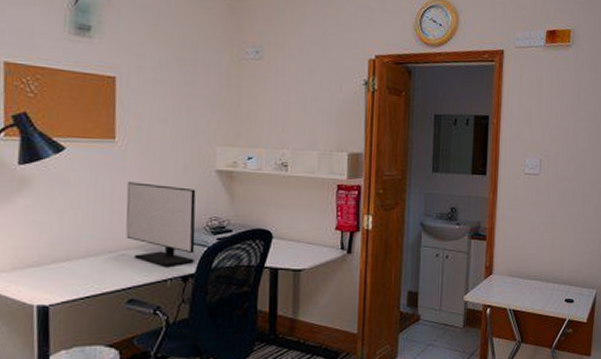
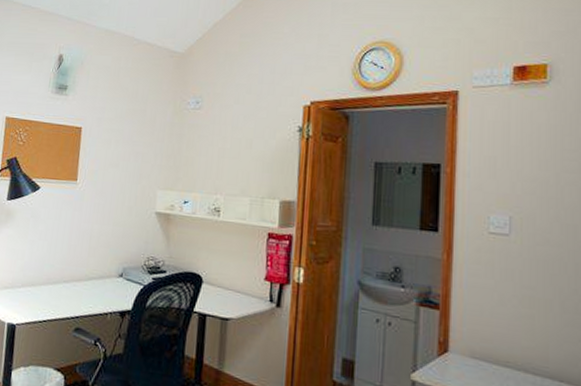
monitor: present [126,182,196,266] -> none [78,219,138,301]

